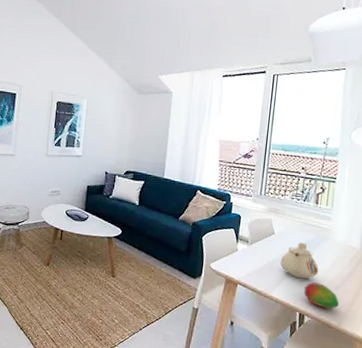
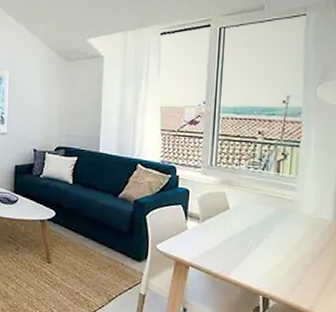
teapot: present [280,242,319,279] -> none [237,217,284,258]
fruit: present [304,282,340,309] -> none [267,262,311,291]

